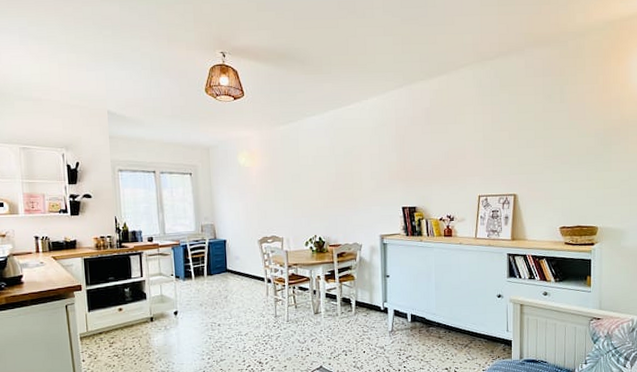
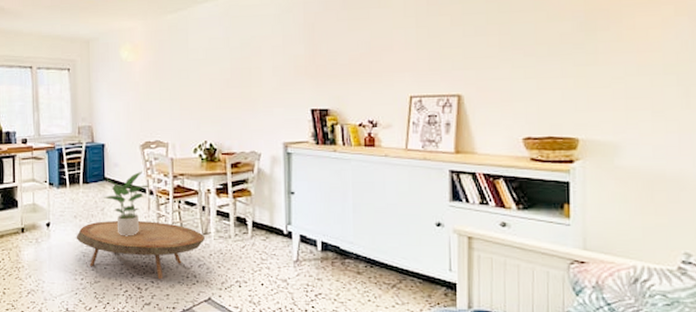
coffee table: none [202,305,317,353] -> present [76,221,206,279]
potted plant: none [227,262,268,320] -> present [104,171,150,236]

